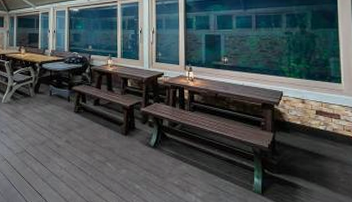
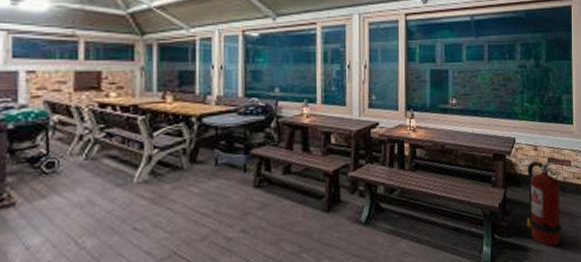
fire extinguisher: none [295,112,332,187] -> present [526,161,561,246]

